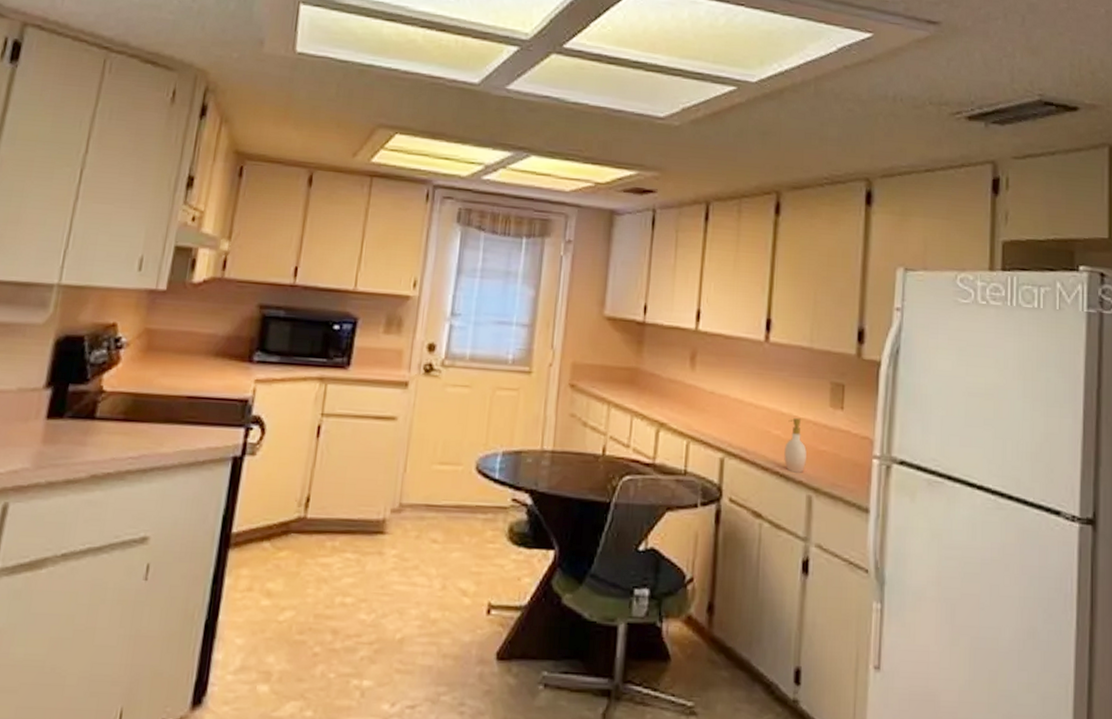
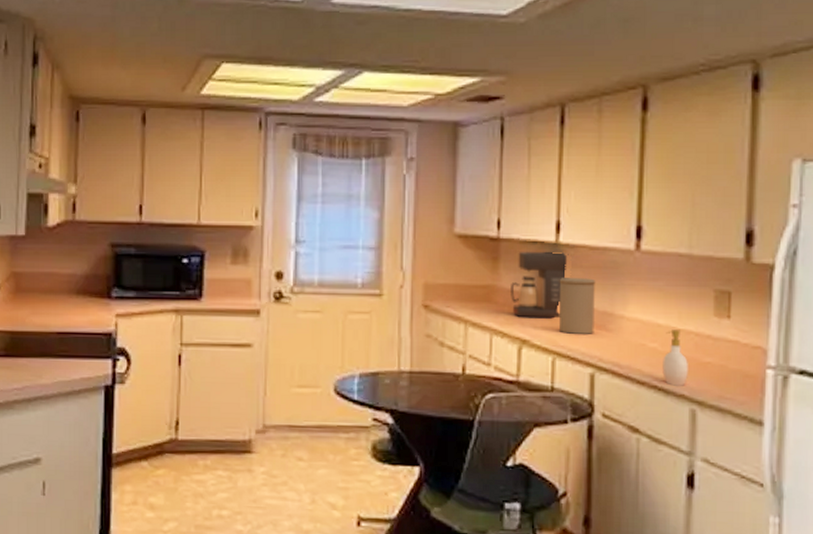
coffee maker: none [652,337,707,402] -> present [511,252,569,318]
canister: none [694,364,730,420] -> present [558,278,596,334]

